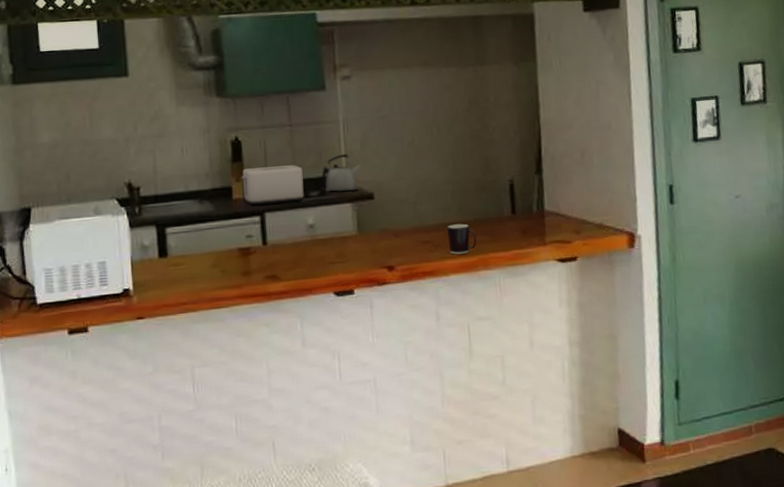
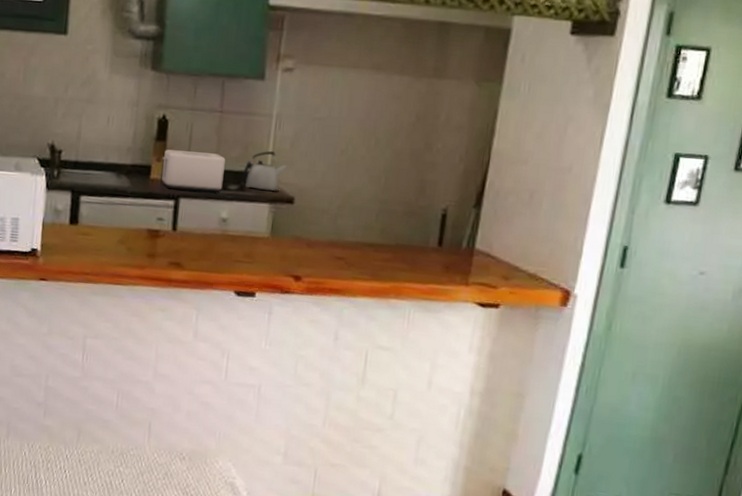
mug: present [447,223,477,255] -> none [362,245,394,278]

